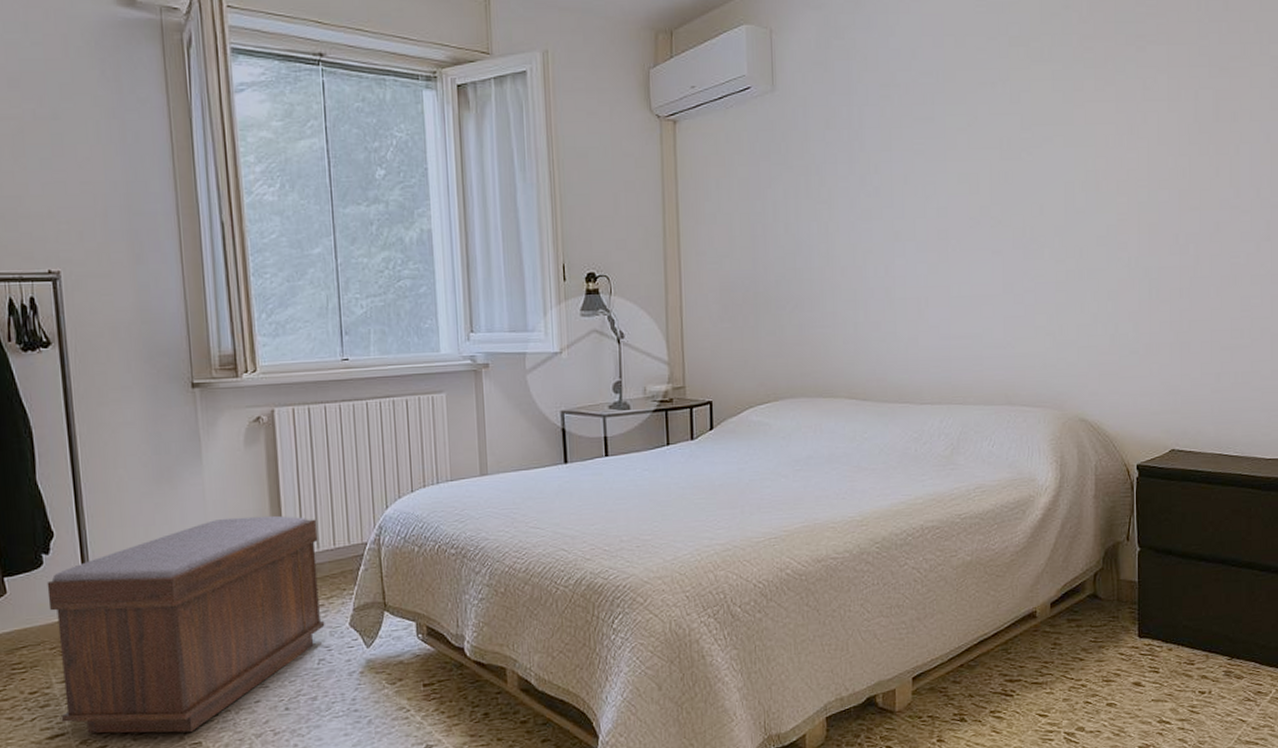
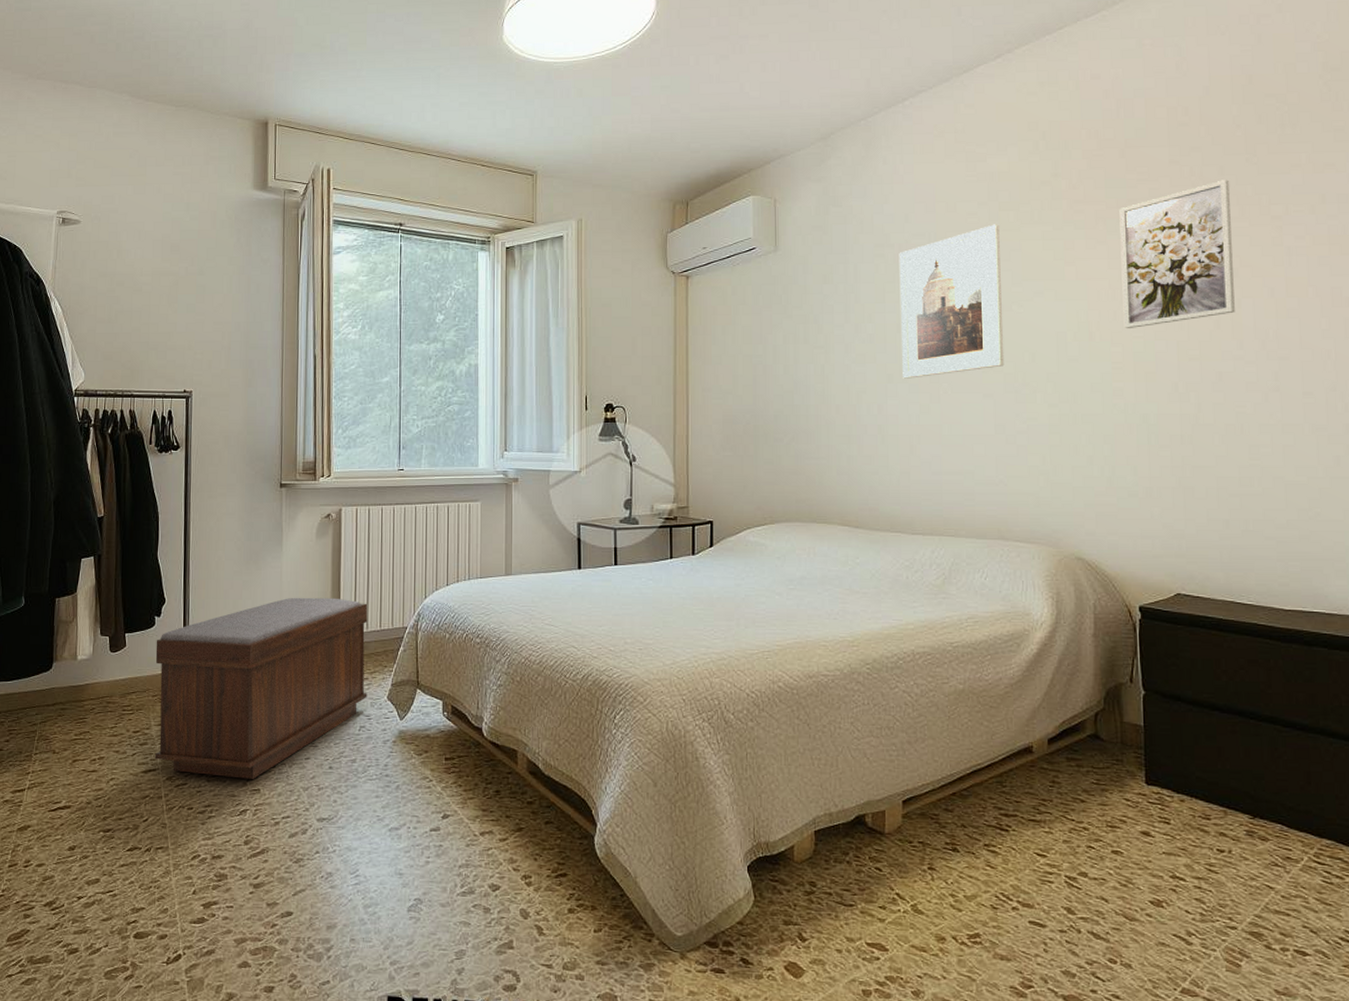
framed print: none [905,61,1013,236] -> present [899,224,1005,379]
wall art: none [1128,15,1234,177] -> present [1119,180,1235,328]

